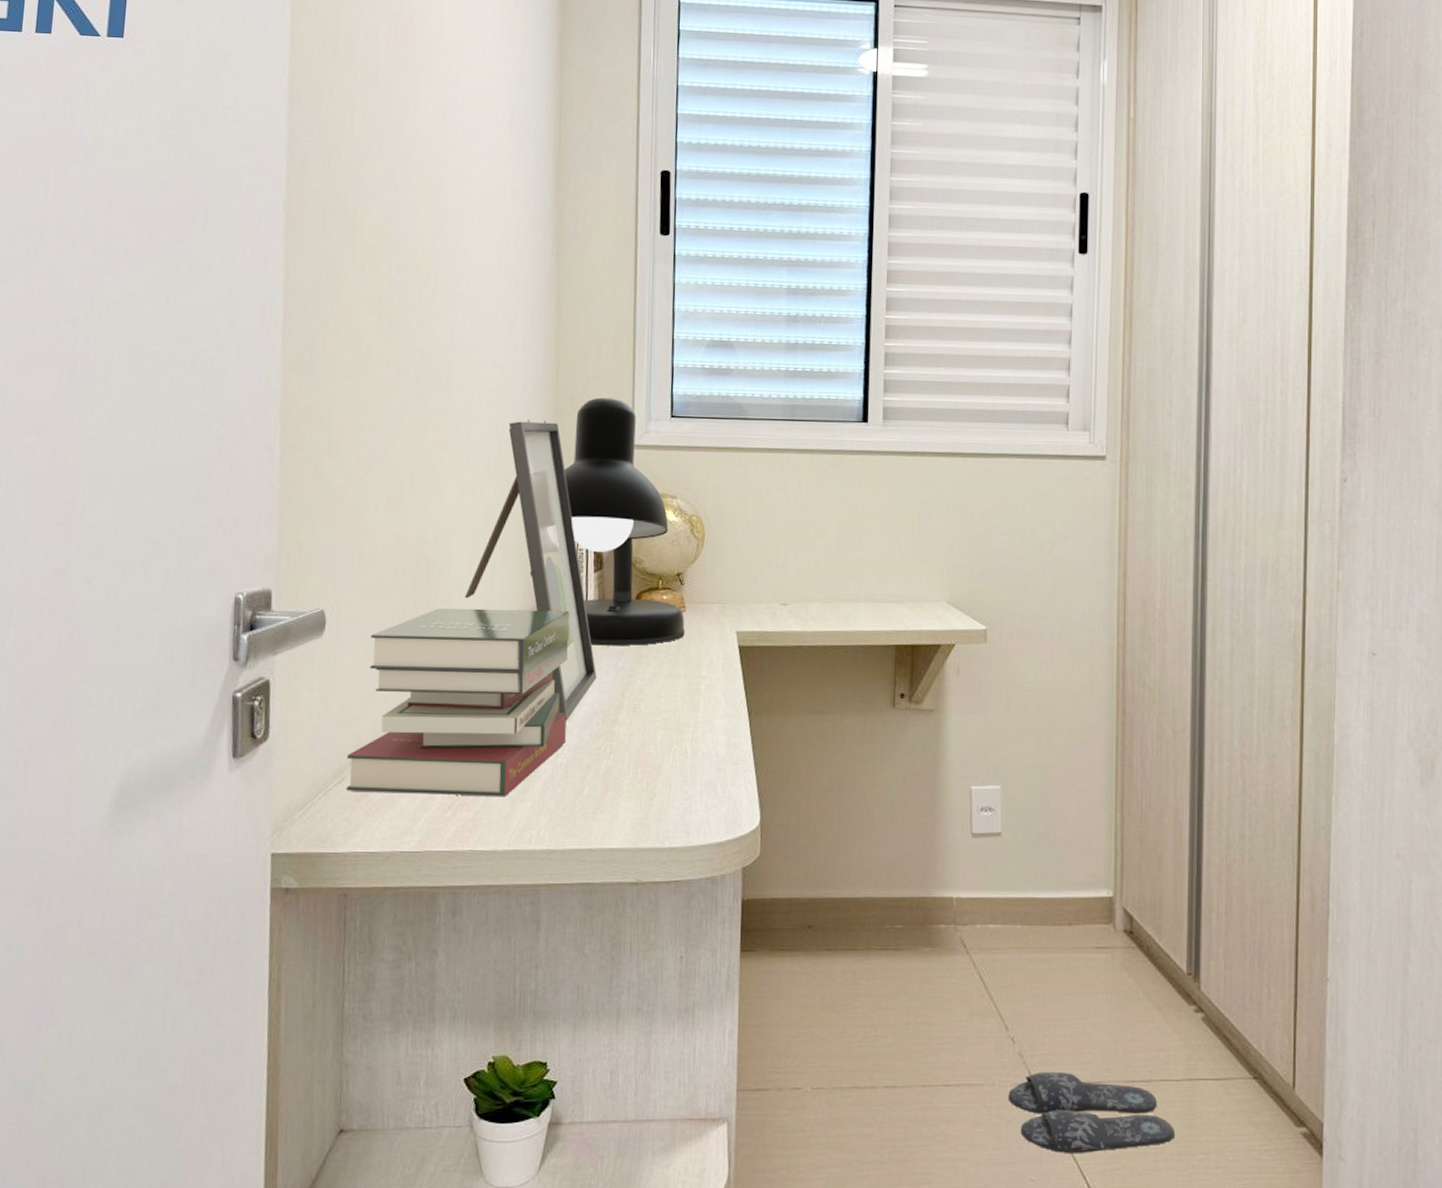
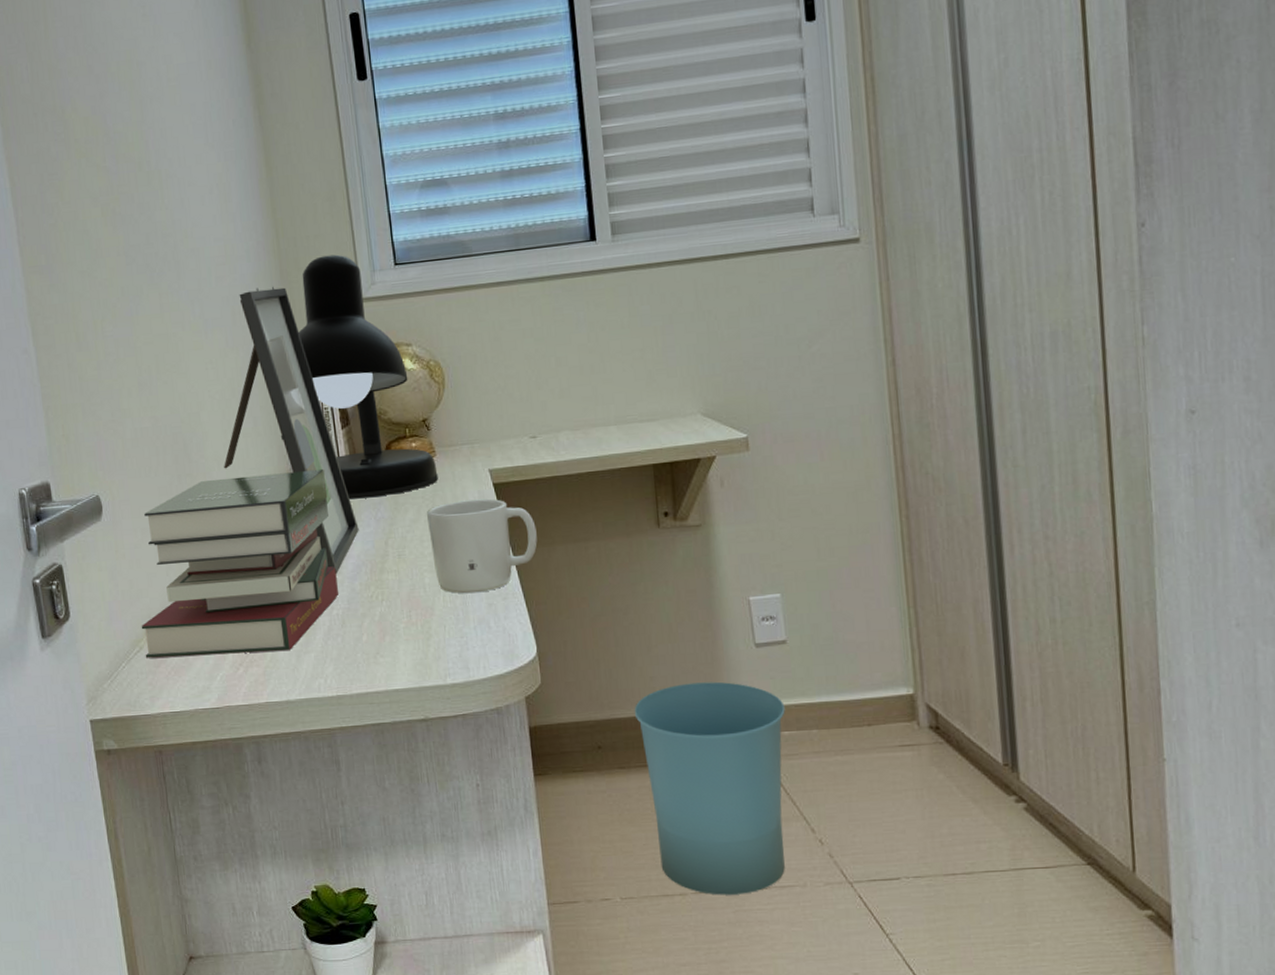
mug: none [667,659,775,756] -> present [426,498,538,594]
waste bin: none [848,867,993,1091] -> present [634,681,785,895]
slippers: present [1008,1071,1174,1153] -> none [821,869,1004,947]

